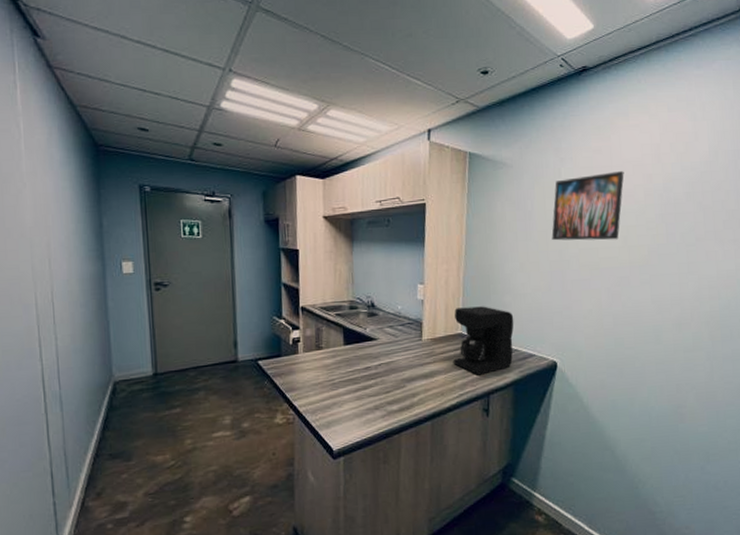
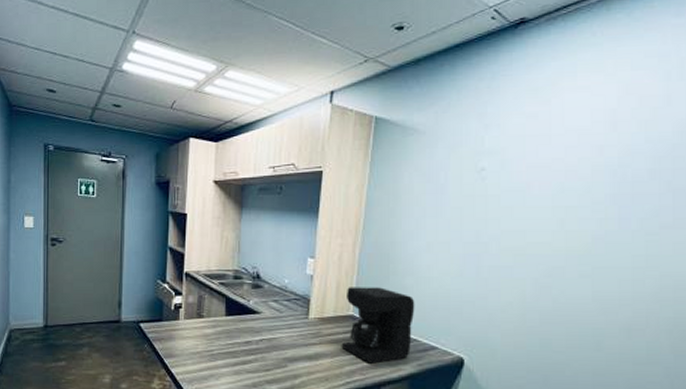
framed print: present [551,171,624,241] -> none [467,141,566,222]

